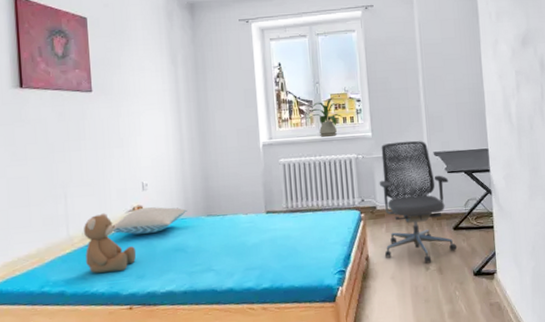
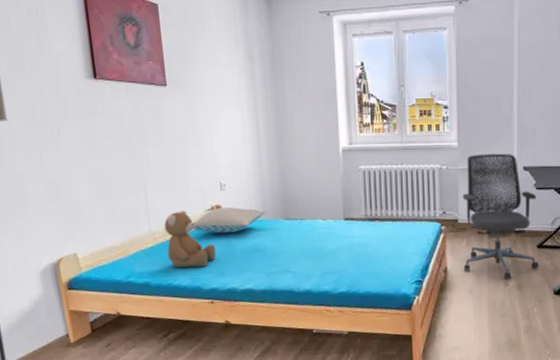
house plant: present [308,96,347,138] -> none [390,101,432,146]

